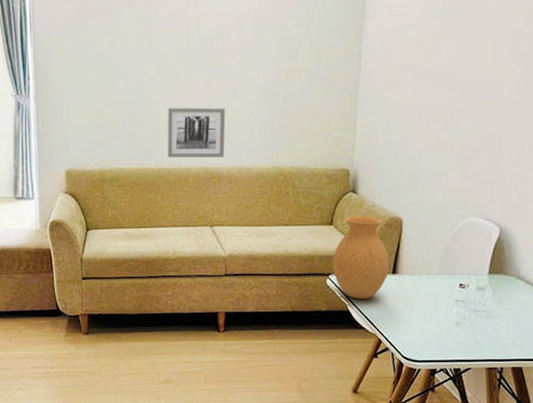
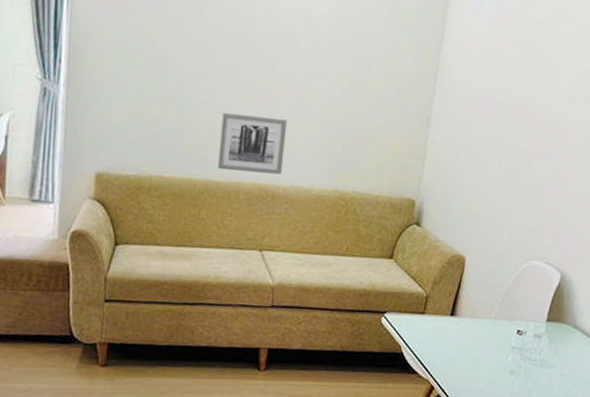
vase: present [332,216,389,299] -> none [389,250,449,342]

